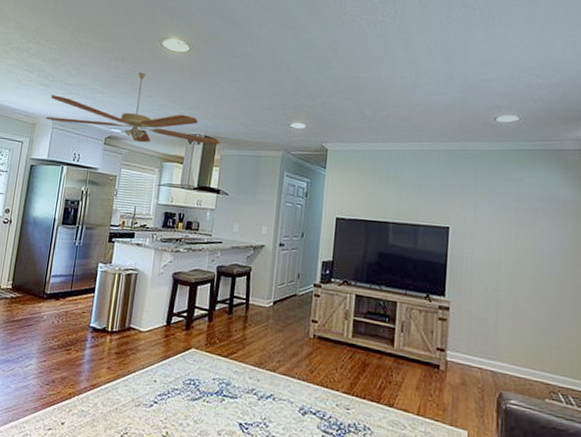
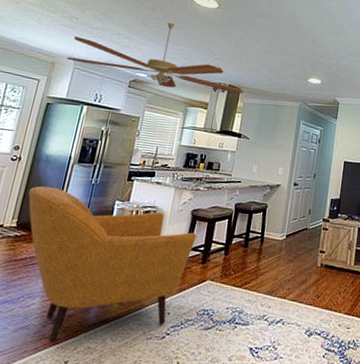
armchair: none [20,248,179,402] -> present [28,186,197,341]

